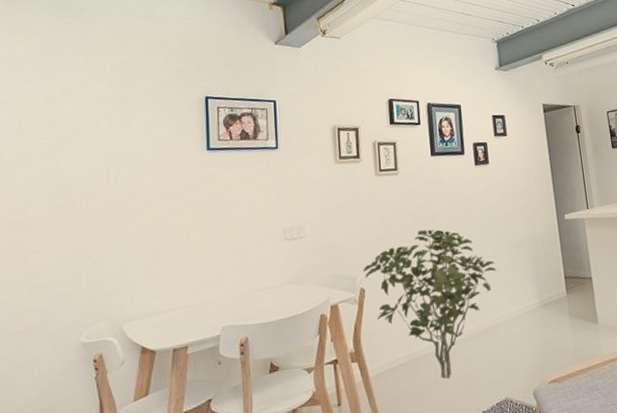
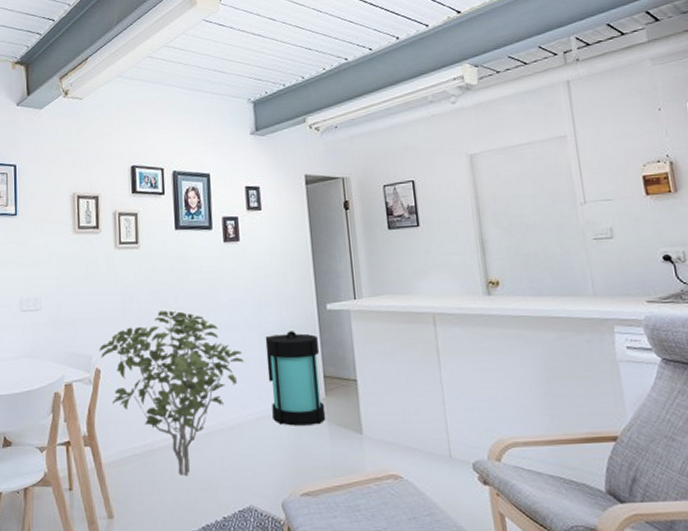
lantern: none [514,240,568,323] -> present [265,331,326,426]

